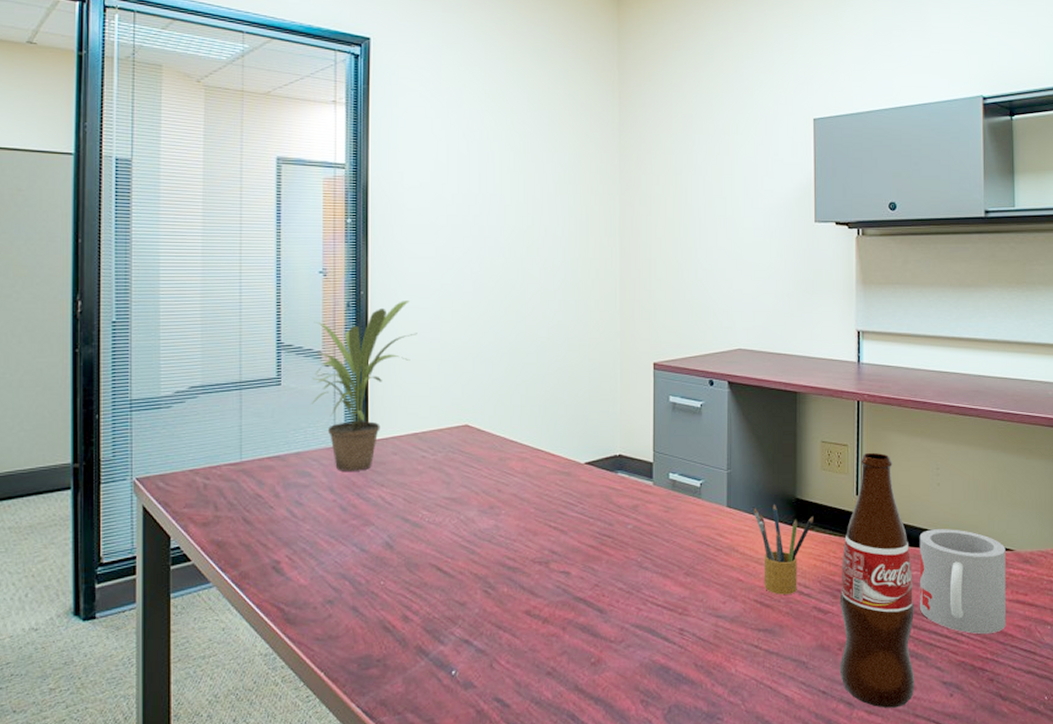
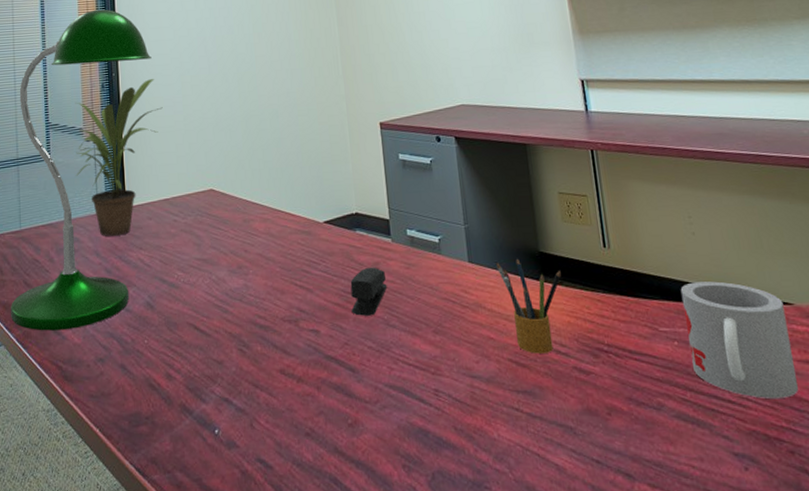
desk lamp: none [225,216,408,572] -> present [10,9,152,331]
stapler: none [605,509,644,558] -> present [350,267,387,316]
bottle: present [839,452,915,708] -> none [597,202,702,482]

